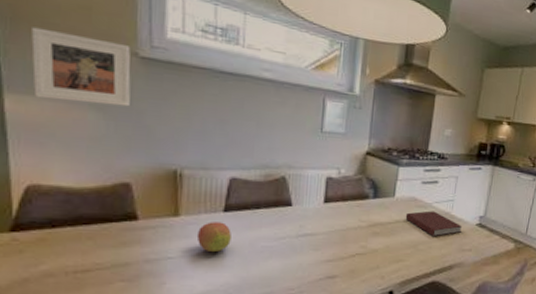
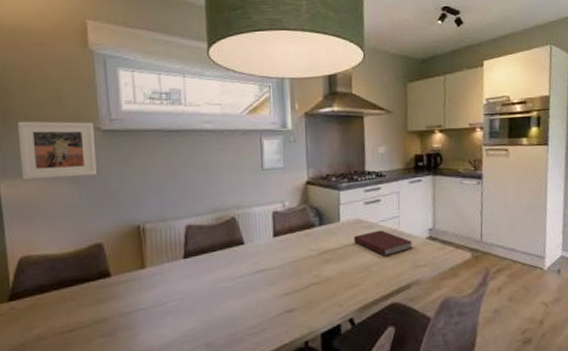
fruit: present [196,222,231,253] -> none [162,269,193,300]

